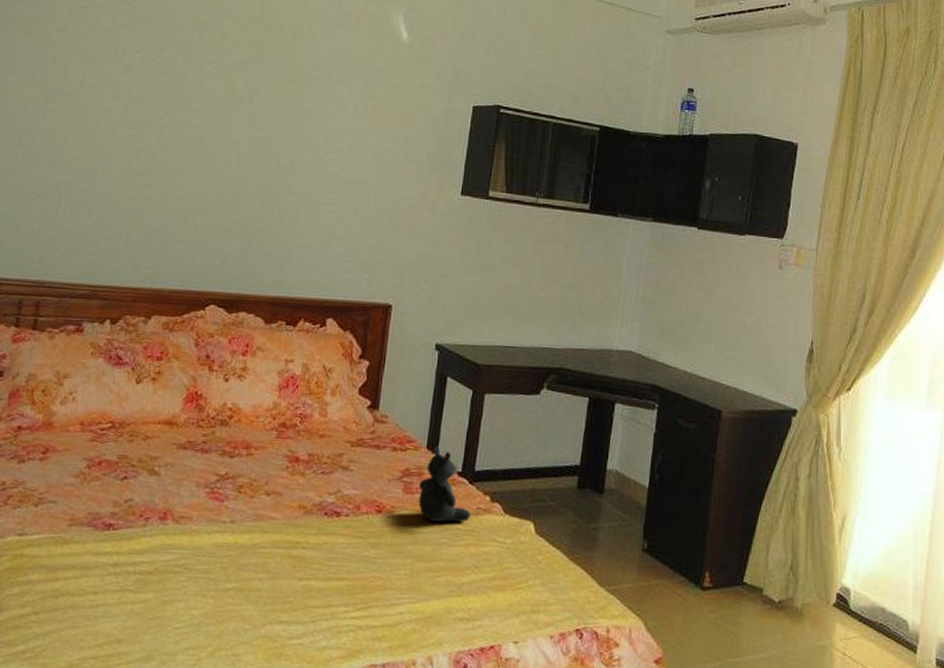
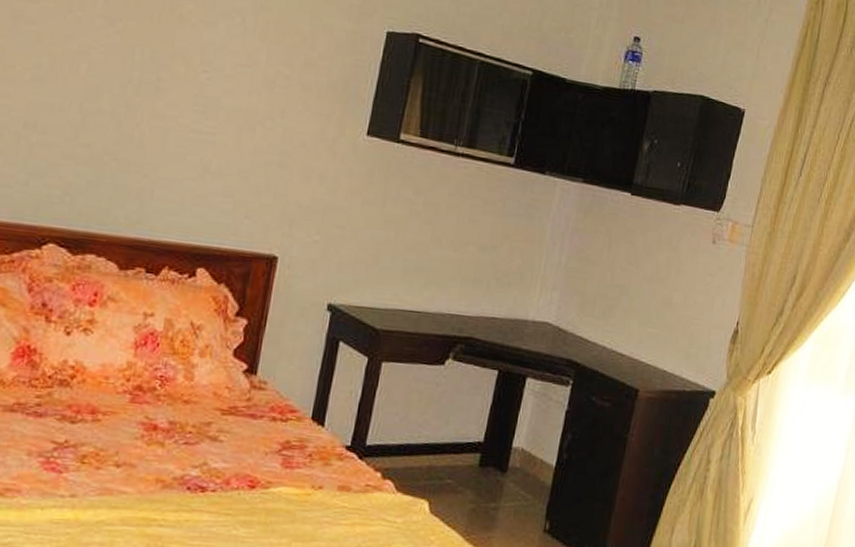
teddy bear: present [418,446,471,523] -> none [299,417,359,500]

